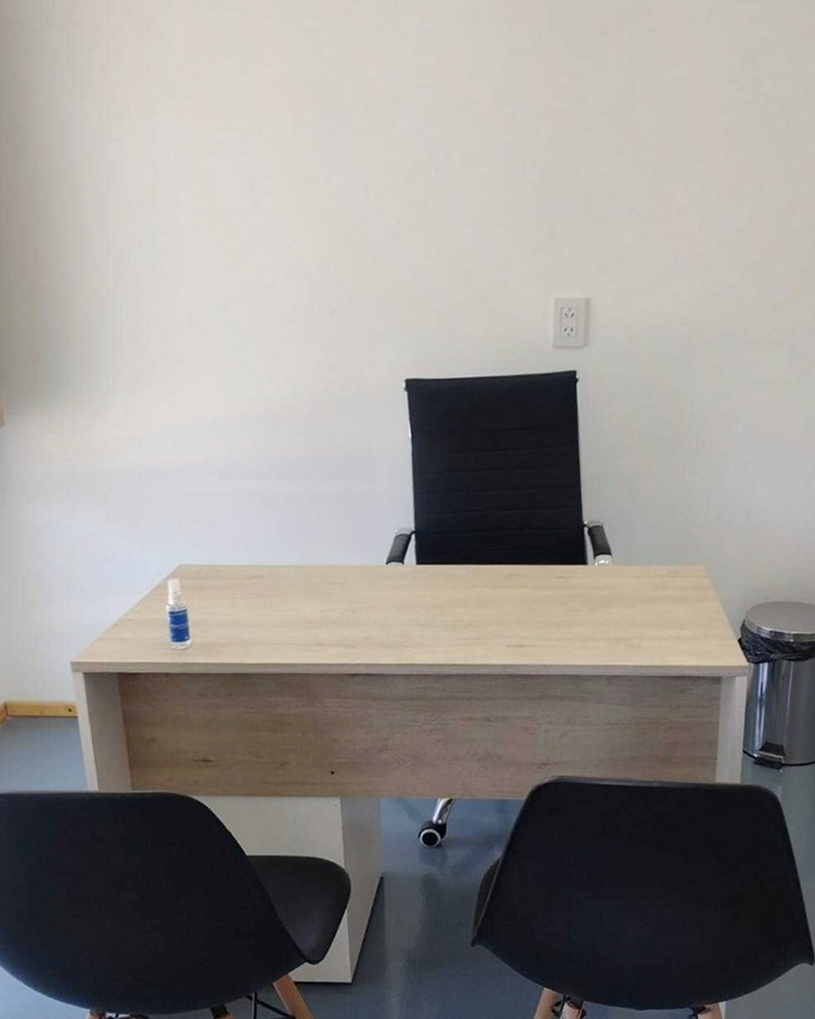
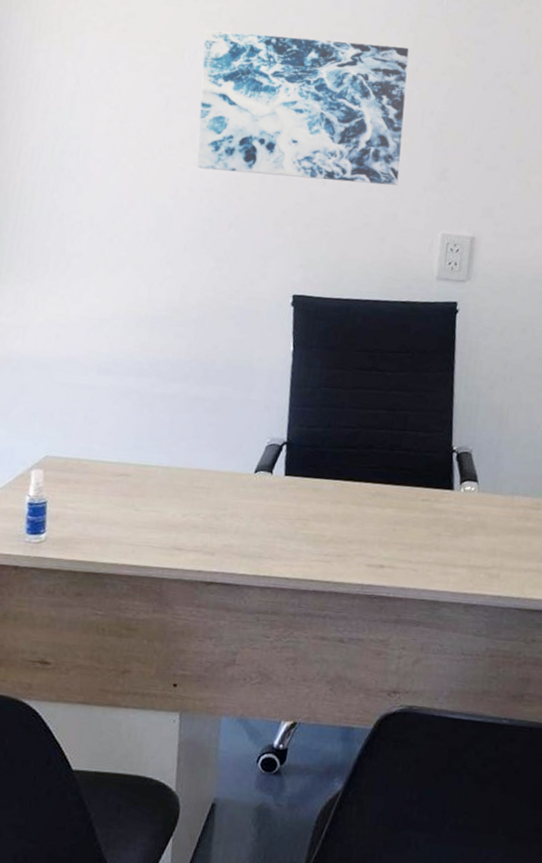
wall art: none [281,92,504,254] -> present [196,30,409,186]

